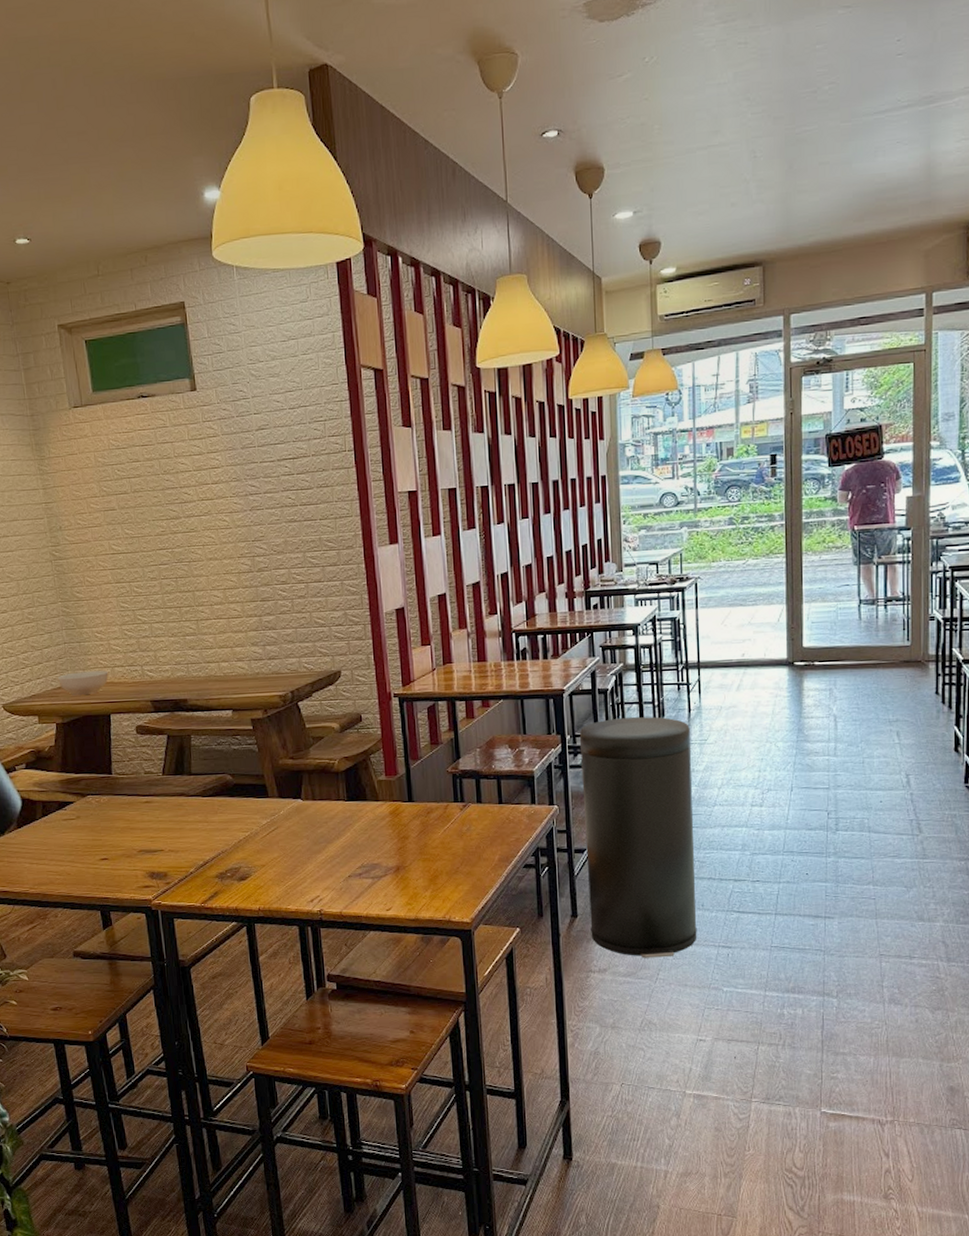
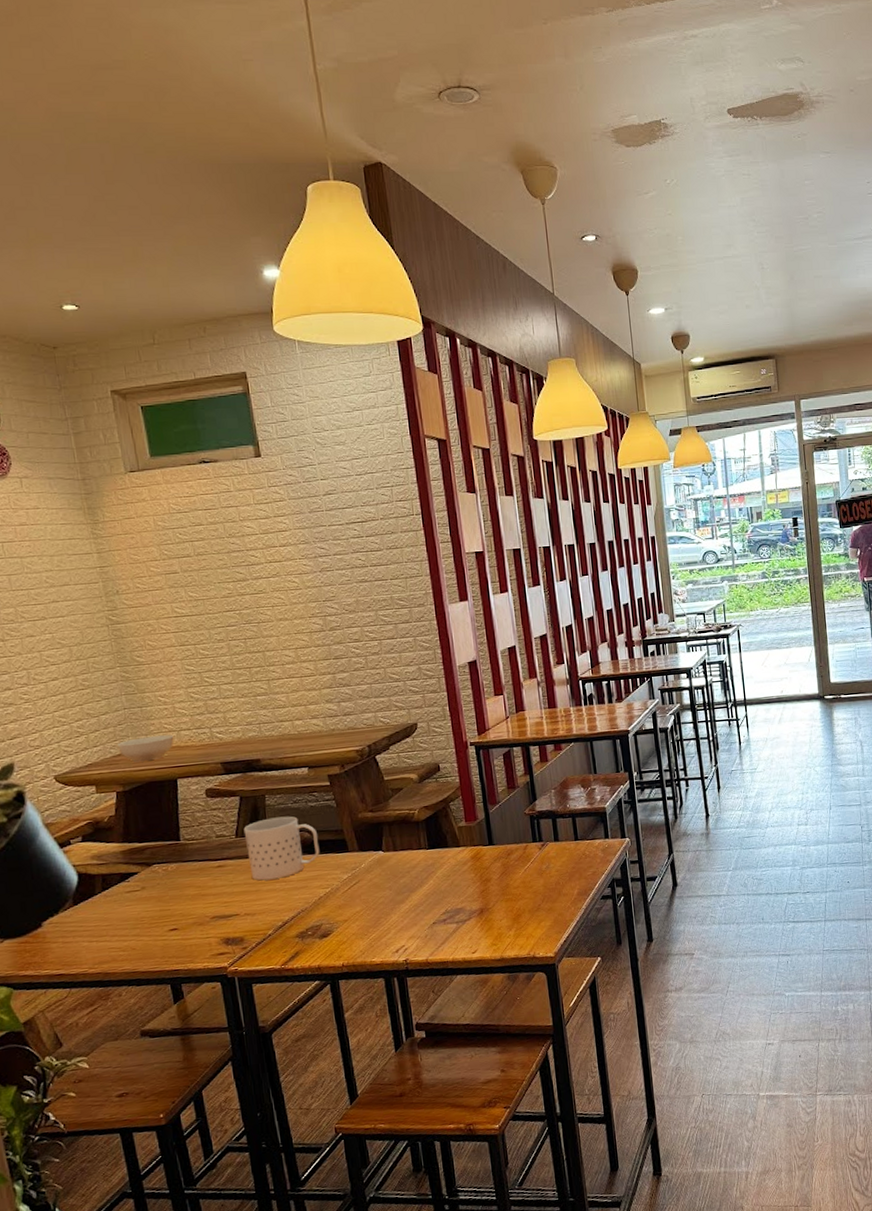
mug: none [170,757,241,819] -> present [243,816,320,881]
pedal bin: present [579,716,697,958] -> none [645,750,760,974]

